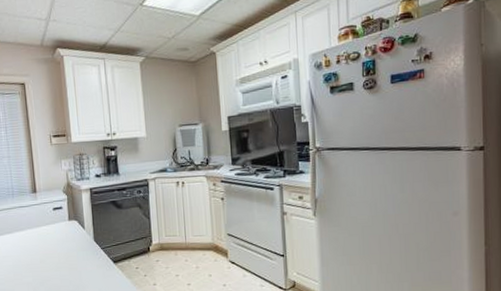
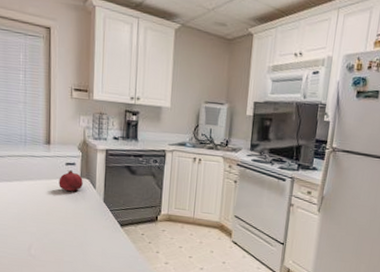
fruit: none [48,214,72,235] -> present [59,169,83,191]

